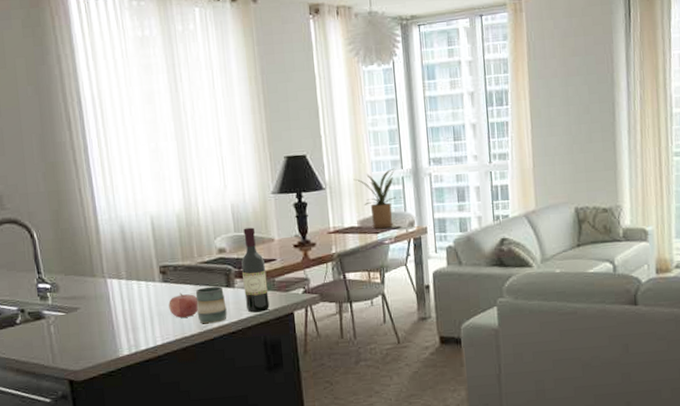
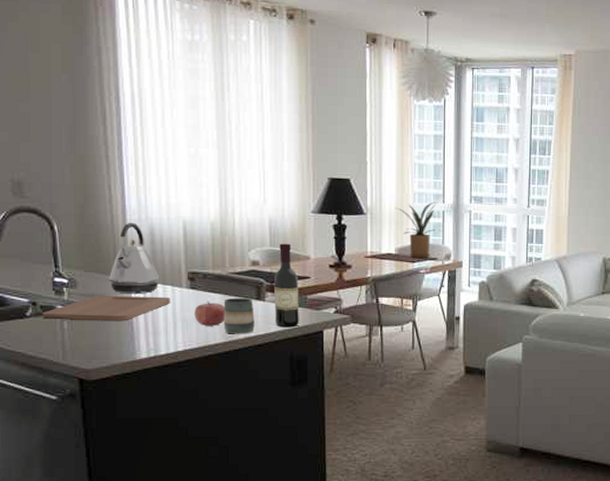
cutting board: none [30,292,145,326] -> present [42,295,170,322]
kettle: none [87,222,134,293] -> present [109,222,160,294]

